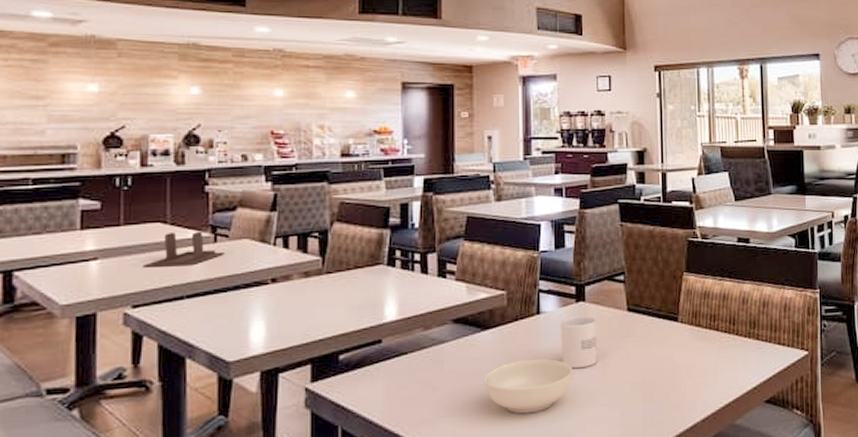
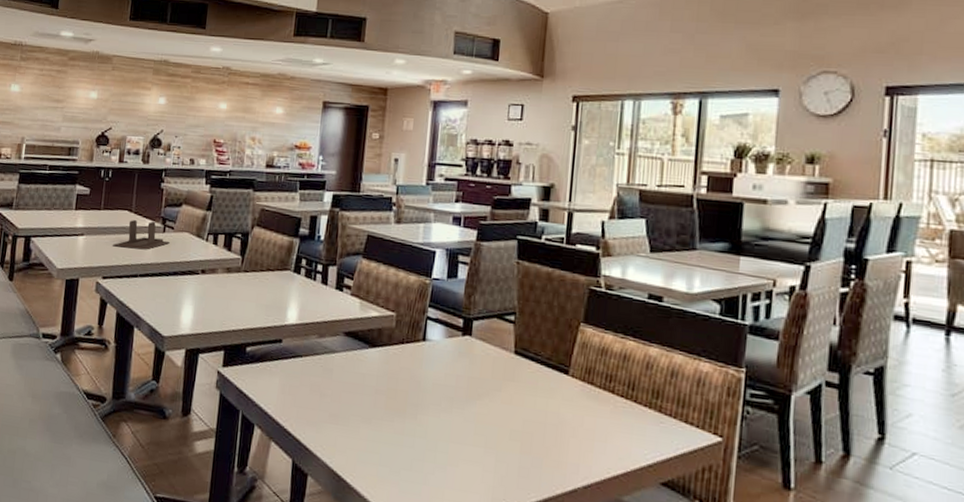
bowl: present [484,358,573,414] -> none [366,383,452,438]
mug: present [560,315,599,369] -> none [441,349,483,404]

